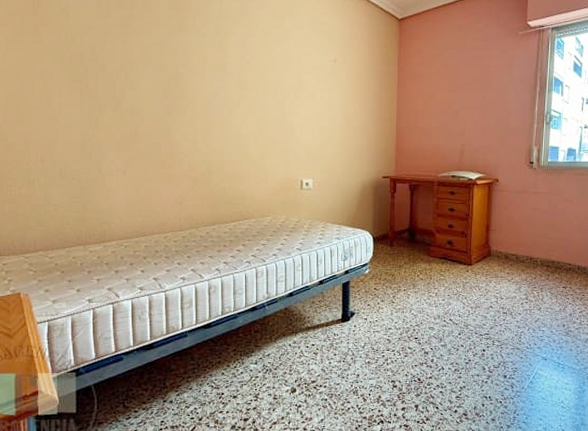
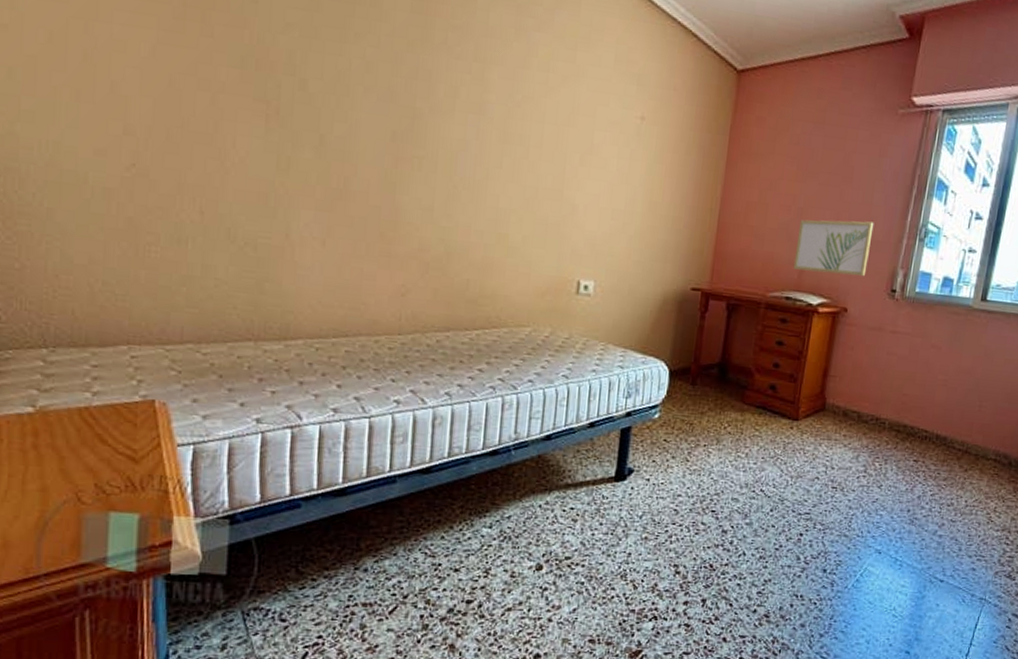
wall art: none [455,114,511,155] -> present [793,219,874,277]

